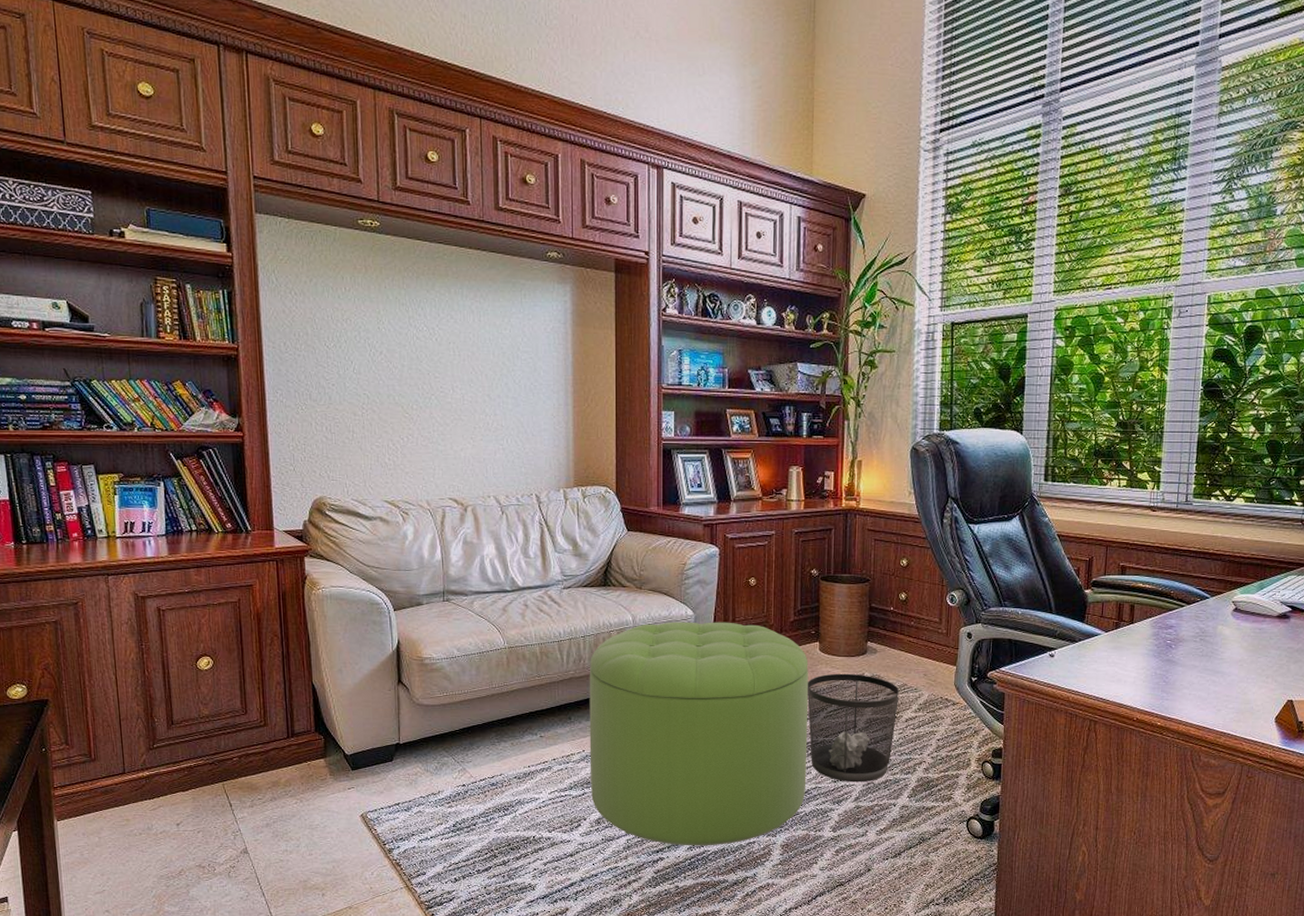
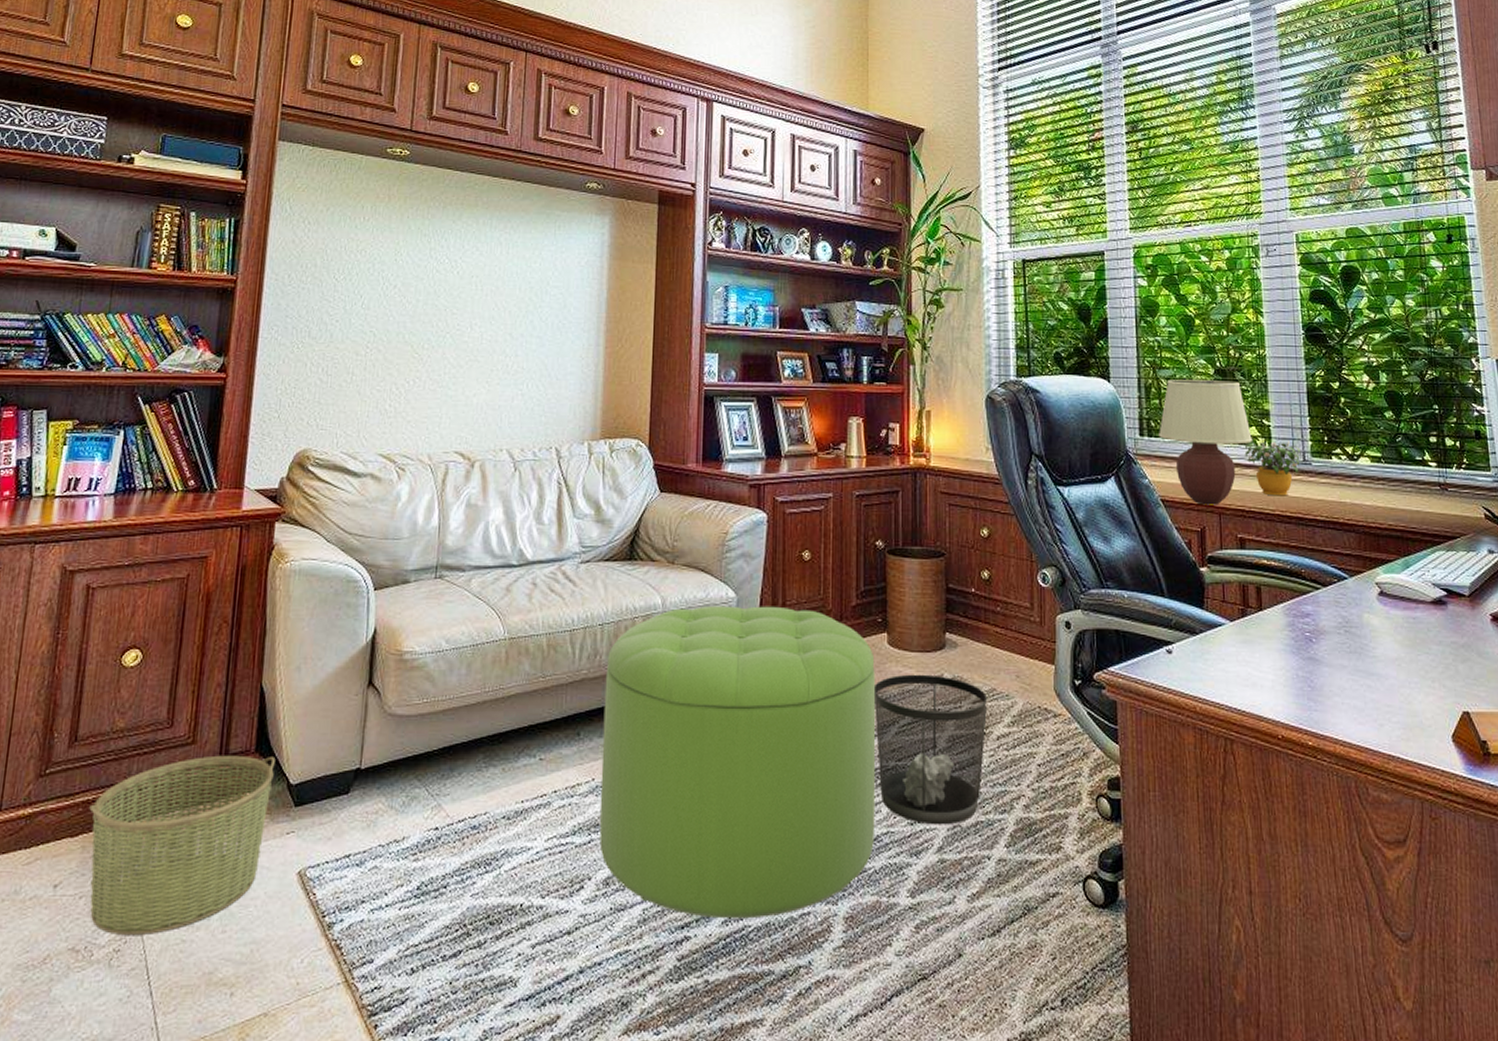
basket: none [193,734,332,856] -> present [89,755,275,934]
table lamp: none [1061,431,1144,539] -> present [1159,379,1253,505]
potted flower: none [1135,484,1186,531] -> present [1244,440,1303,496]

